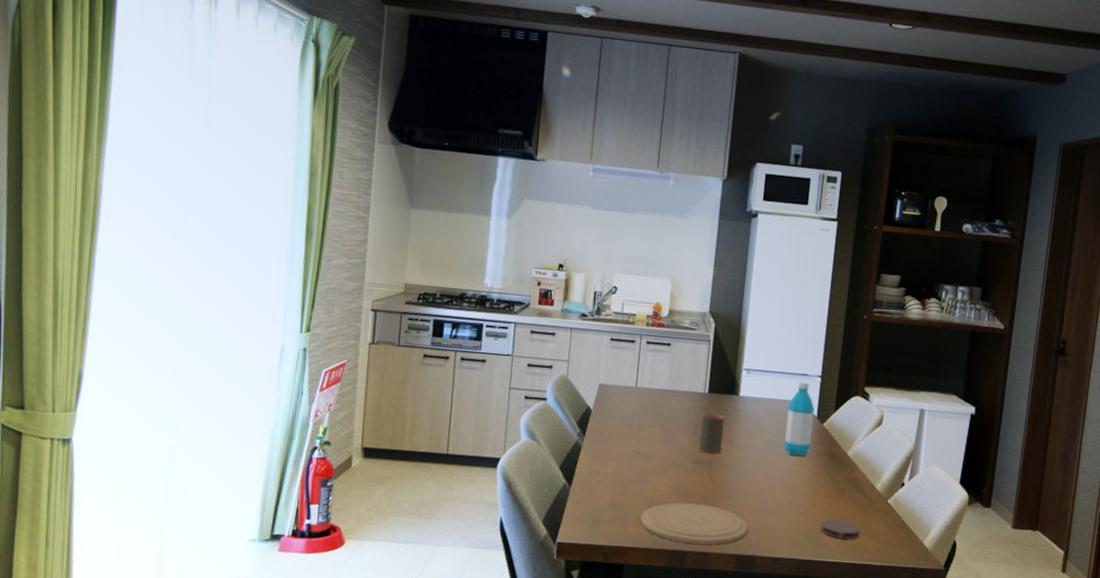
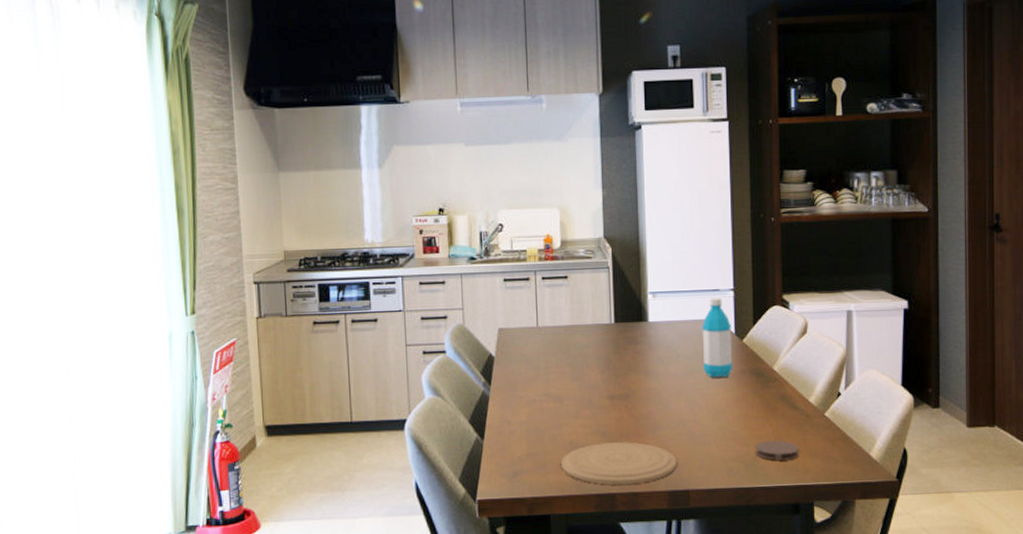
cup: present [698,413,725,455] -> none [611,344,637,388]

